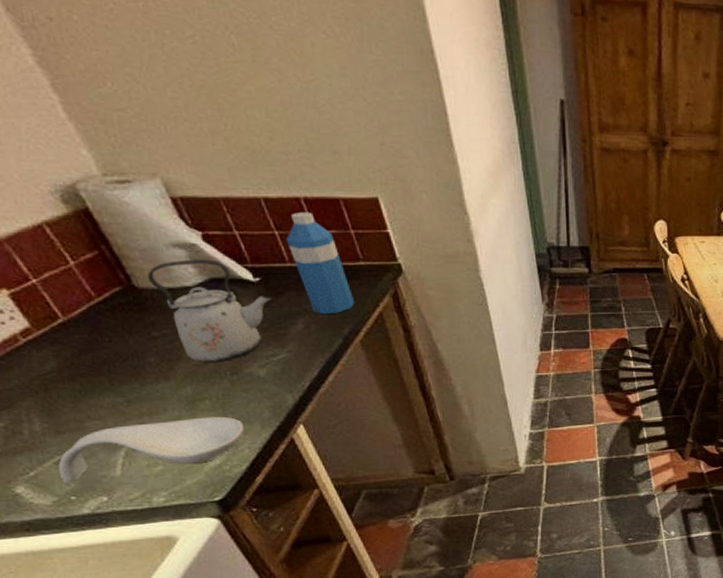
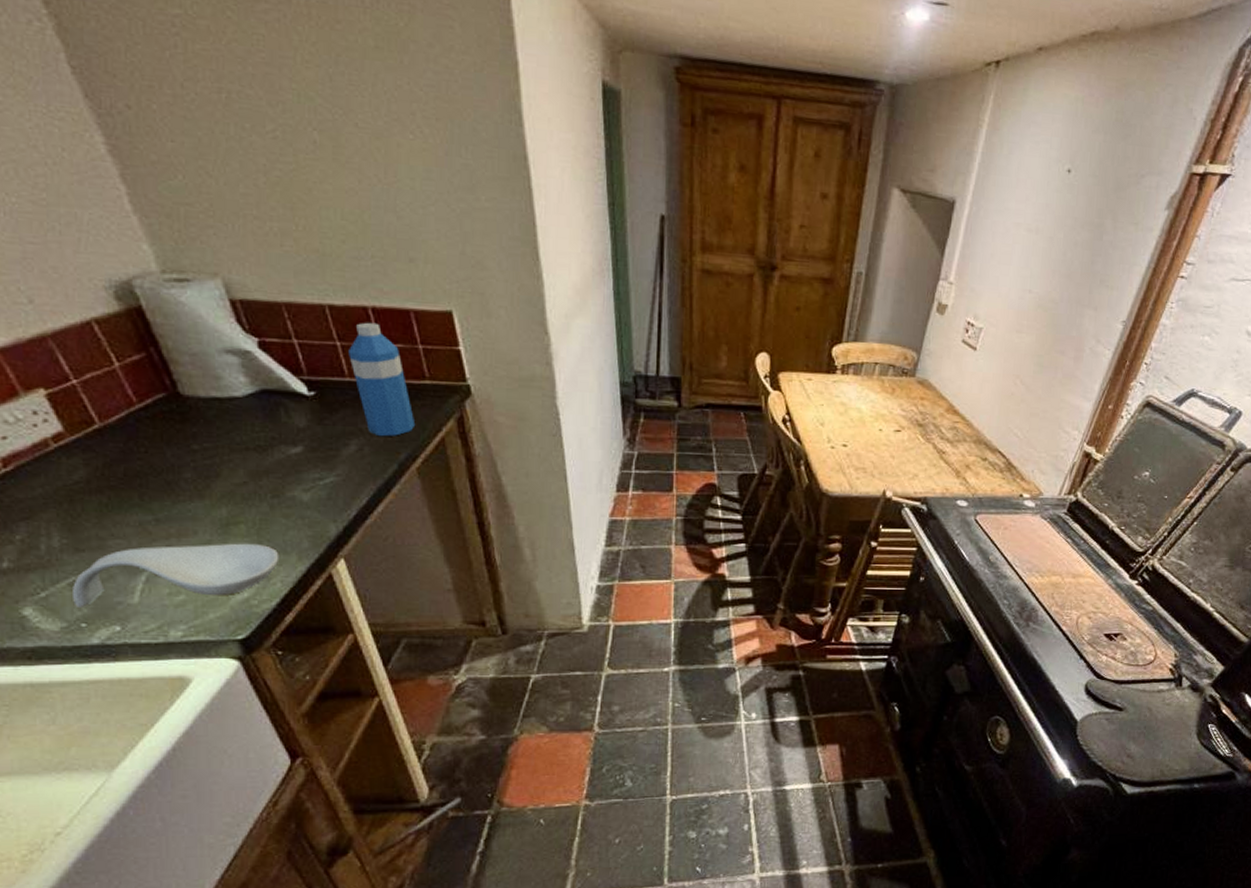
kettle: present [147,259,271,363] -> none [194,367,325,483]

